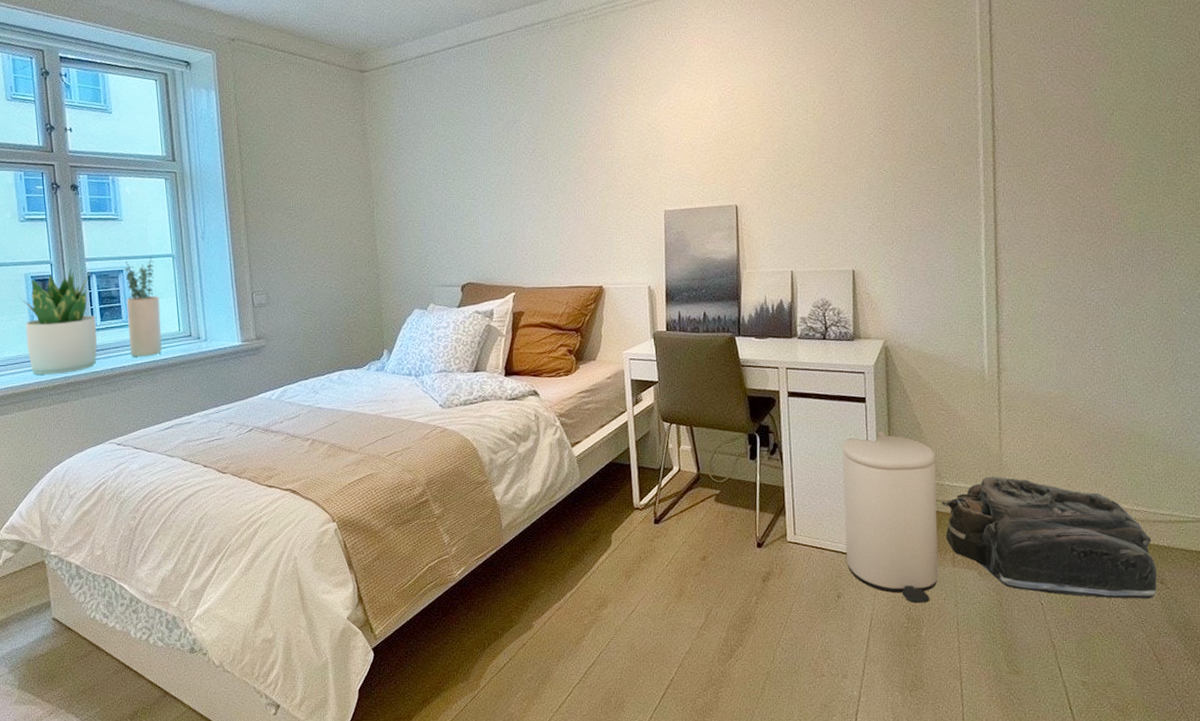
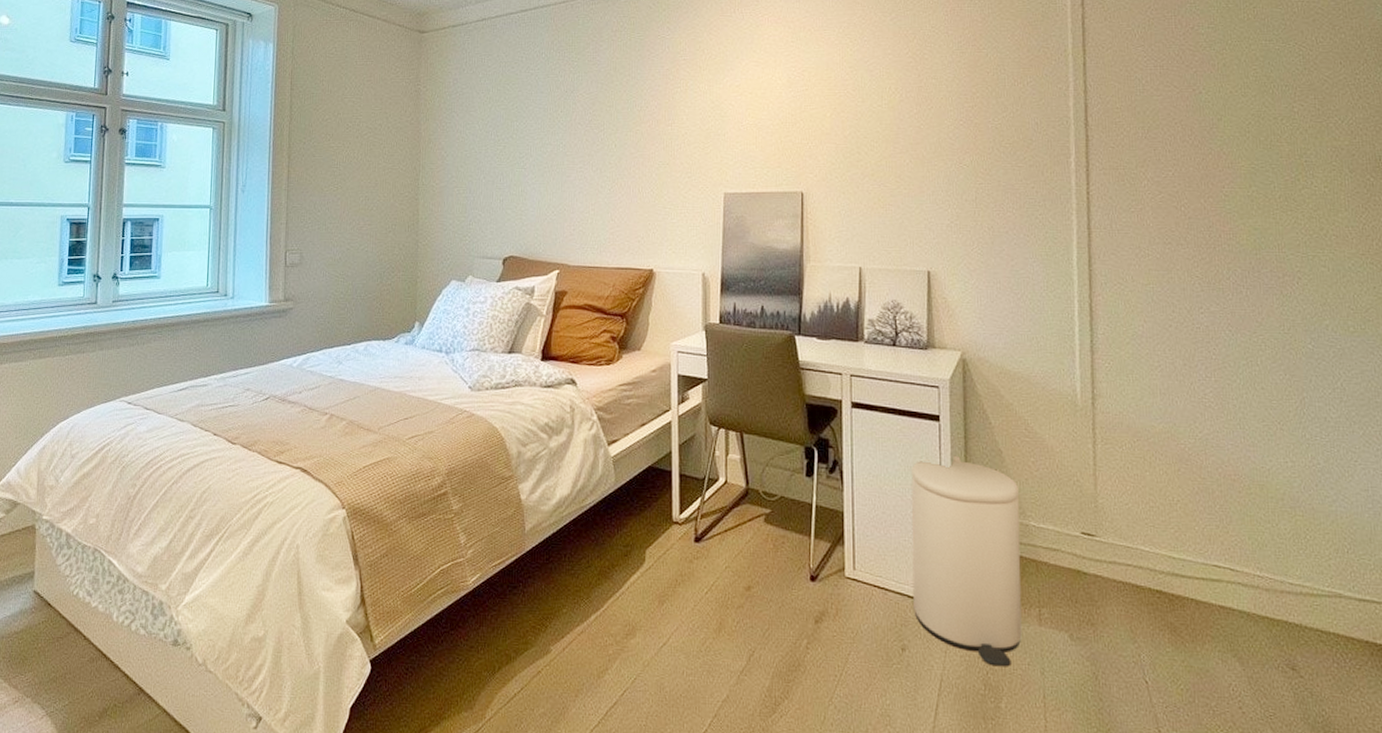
planter: present [20,268,98,376] -> none [52,213,128,324]
vase: present [125,256,162,358] -> none [154,206,192,312]
duffel bag: present [942,476,1157,599] -> none [1026,520,1288,688]

